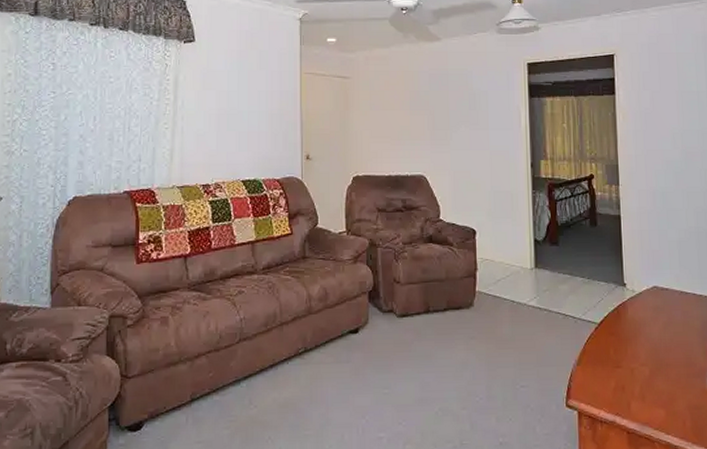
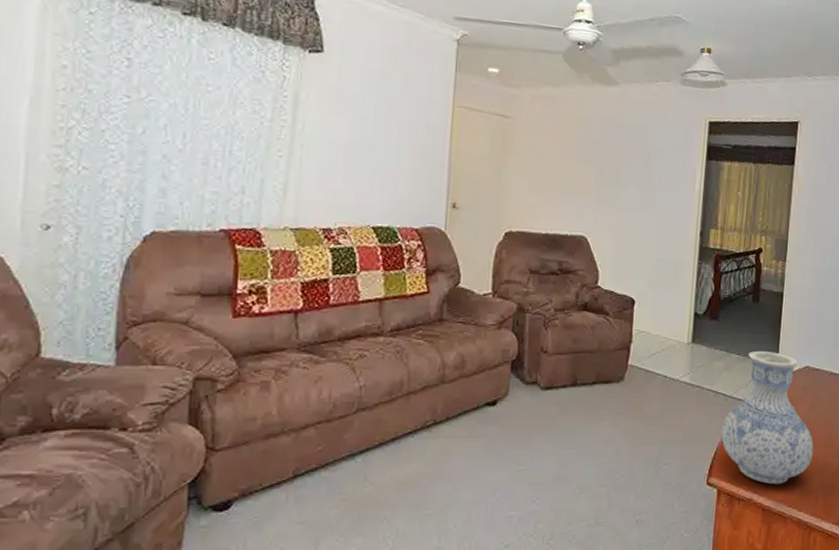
vase: none [574,272,673,407] -> present [721,350,814,485]

